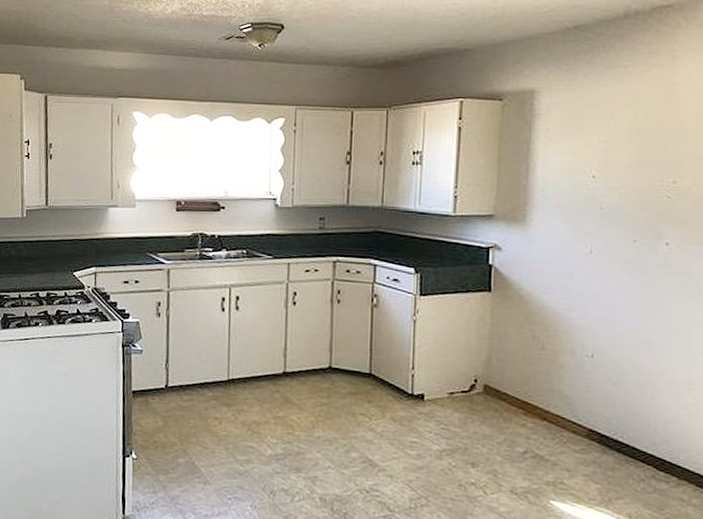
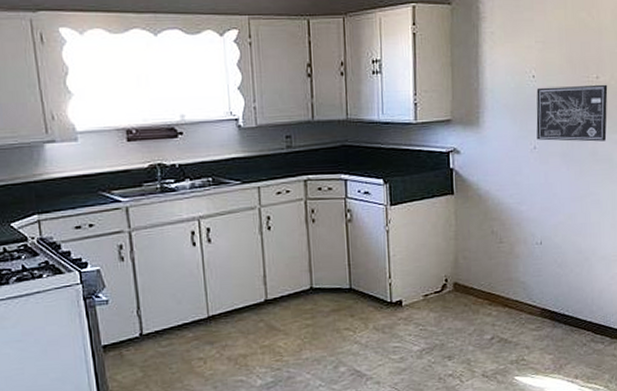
wall art: none [594,189,687,252] -> present [536,84,608,142]

